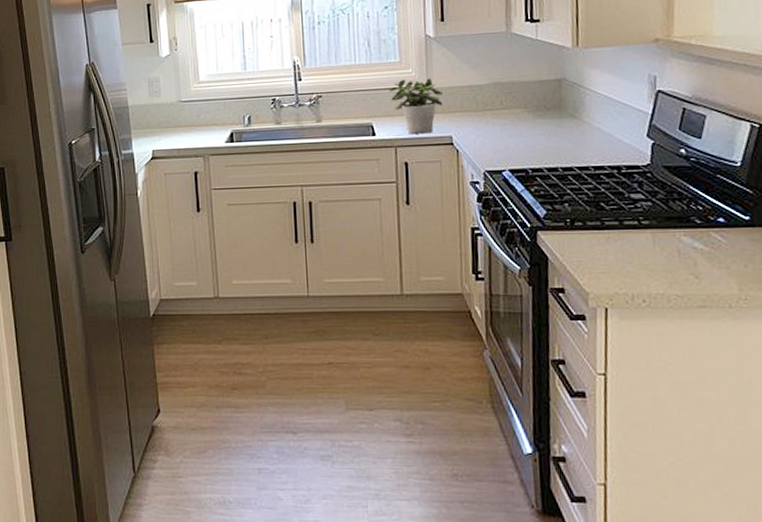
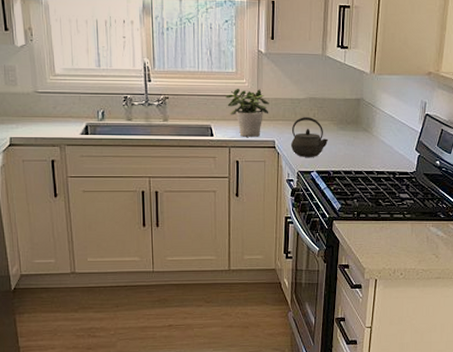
kettle: none [472,105,523,154] -> present [290,117,329,157]

